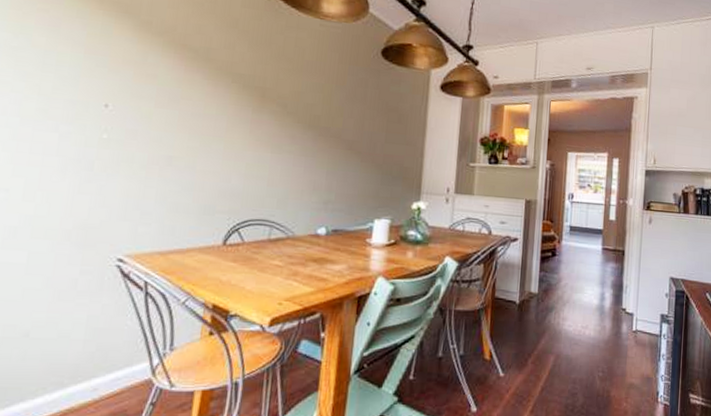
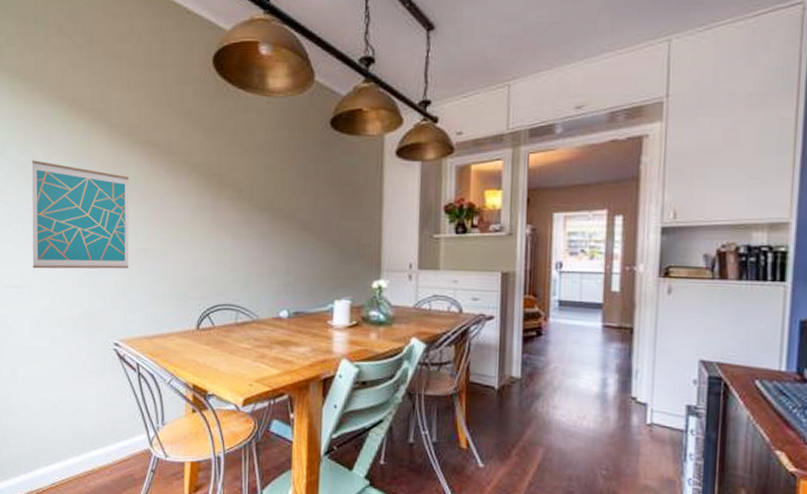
wall art: none [14,46,156,177] -> present [31,160,129,269]

